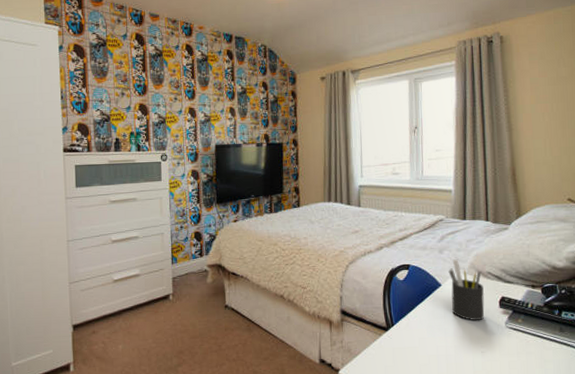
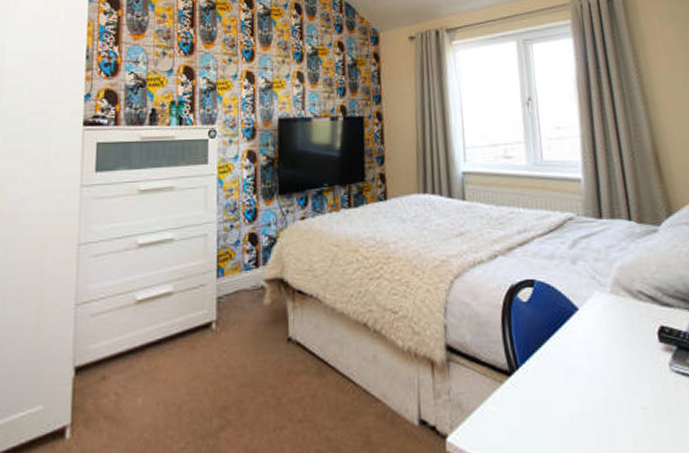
pen holder: present [448,259,485,320] -> none [586,272,640,360]

